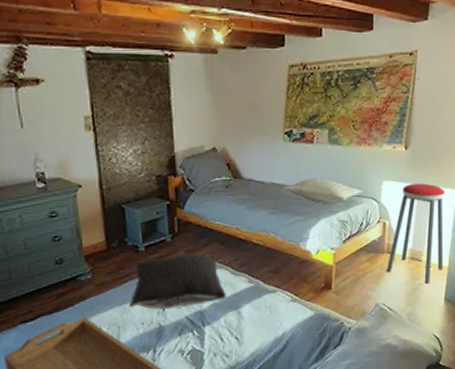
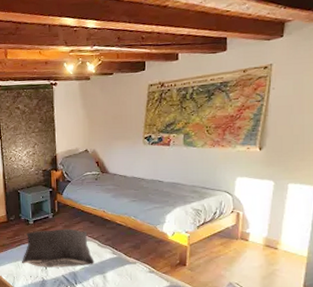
pillow: present [283,178,363,205] -> none [142,173,217,196]
music stool: present [387,183,446,284] -> none [240,180,304,270]

